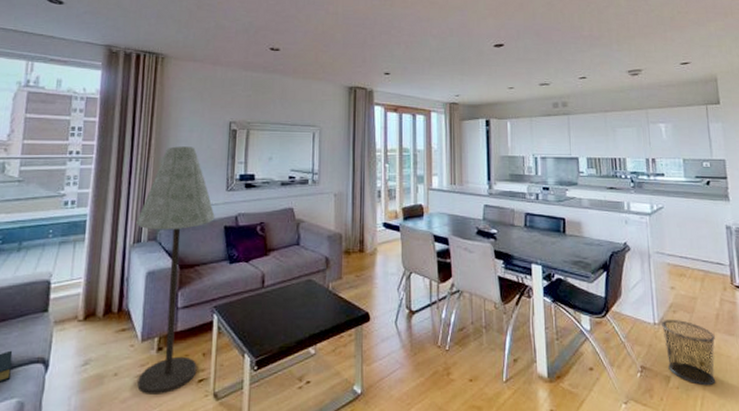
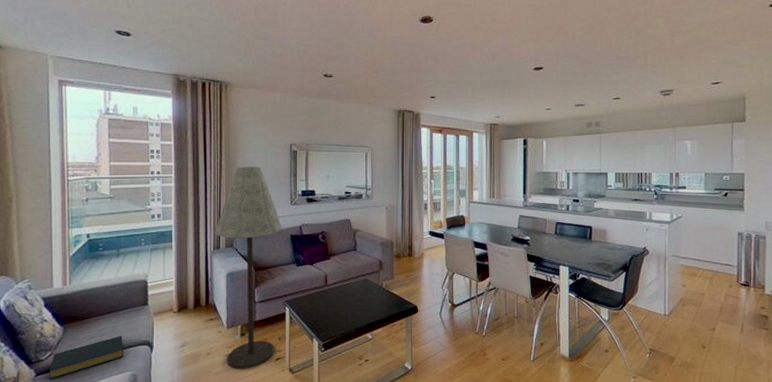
trash can: present [660,320,715,385] -> none [670,312,717,364]

